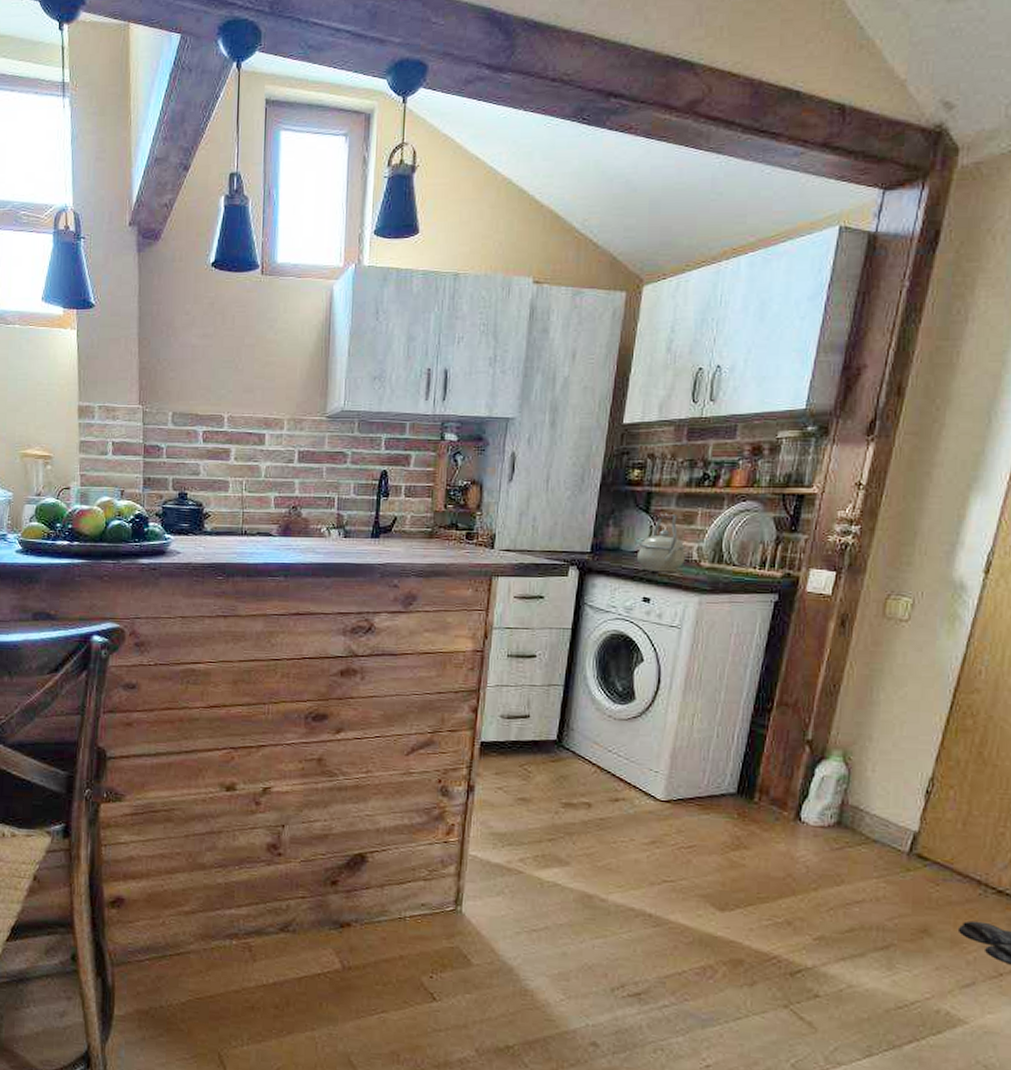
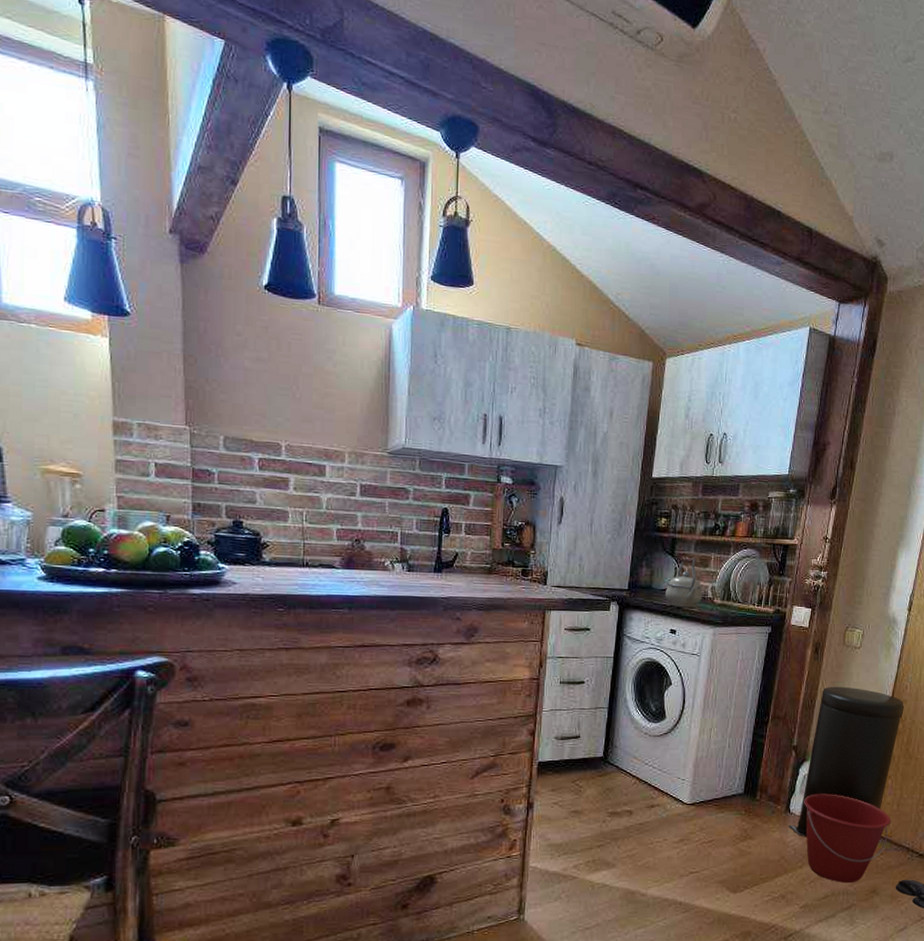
pedal bin: none [799,668,976,853] -> present [789,686,904,837]
bucket: none [821,800,953,918] -> present [804,794,891,884]

